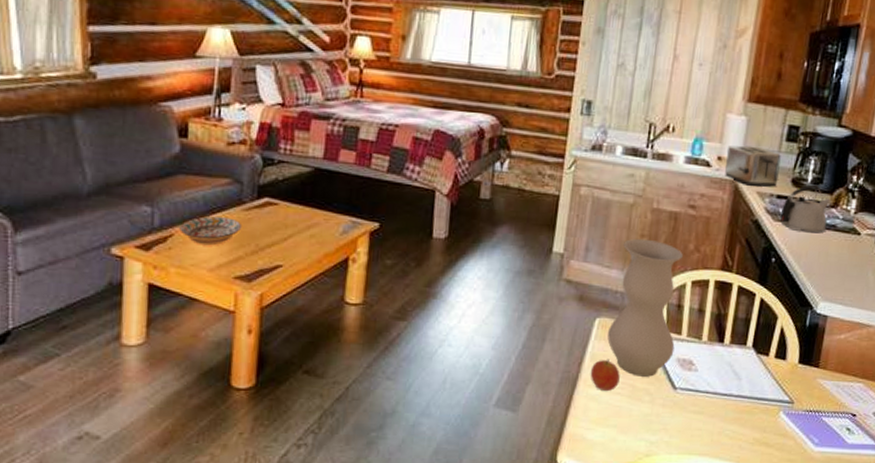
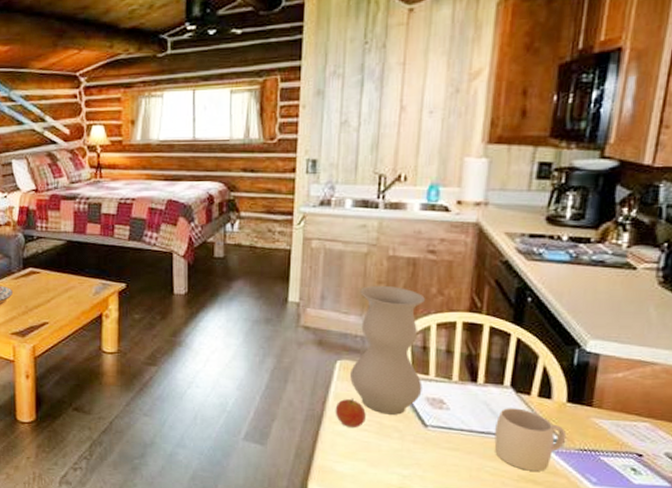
toaster: present [724,145,781,187] -> none [465,187,531,227]
mug: none [735,369,796,434] -> present [494,408,567,471]
kettle: present [780,184,832,233] -> none [534,220,597,270]

